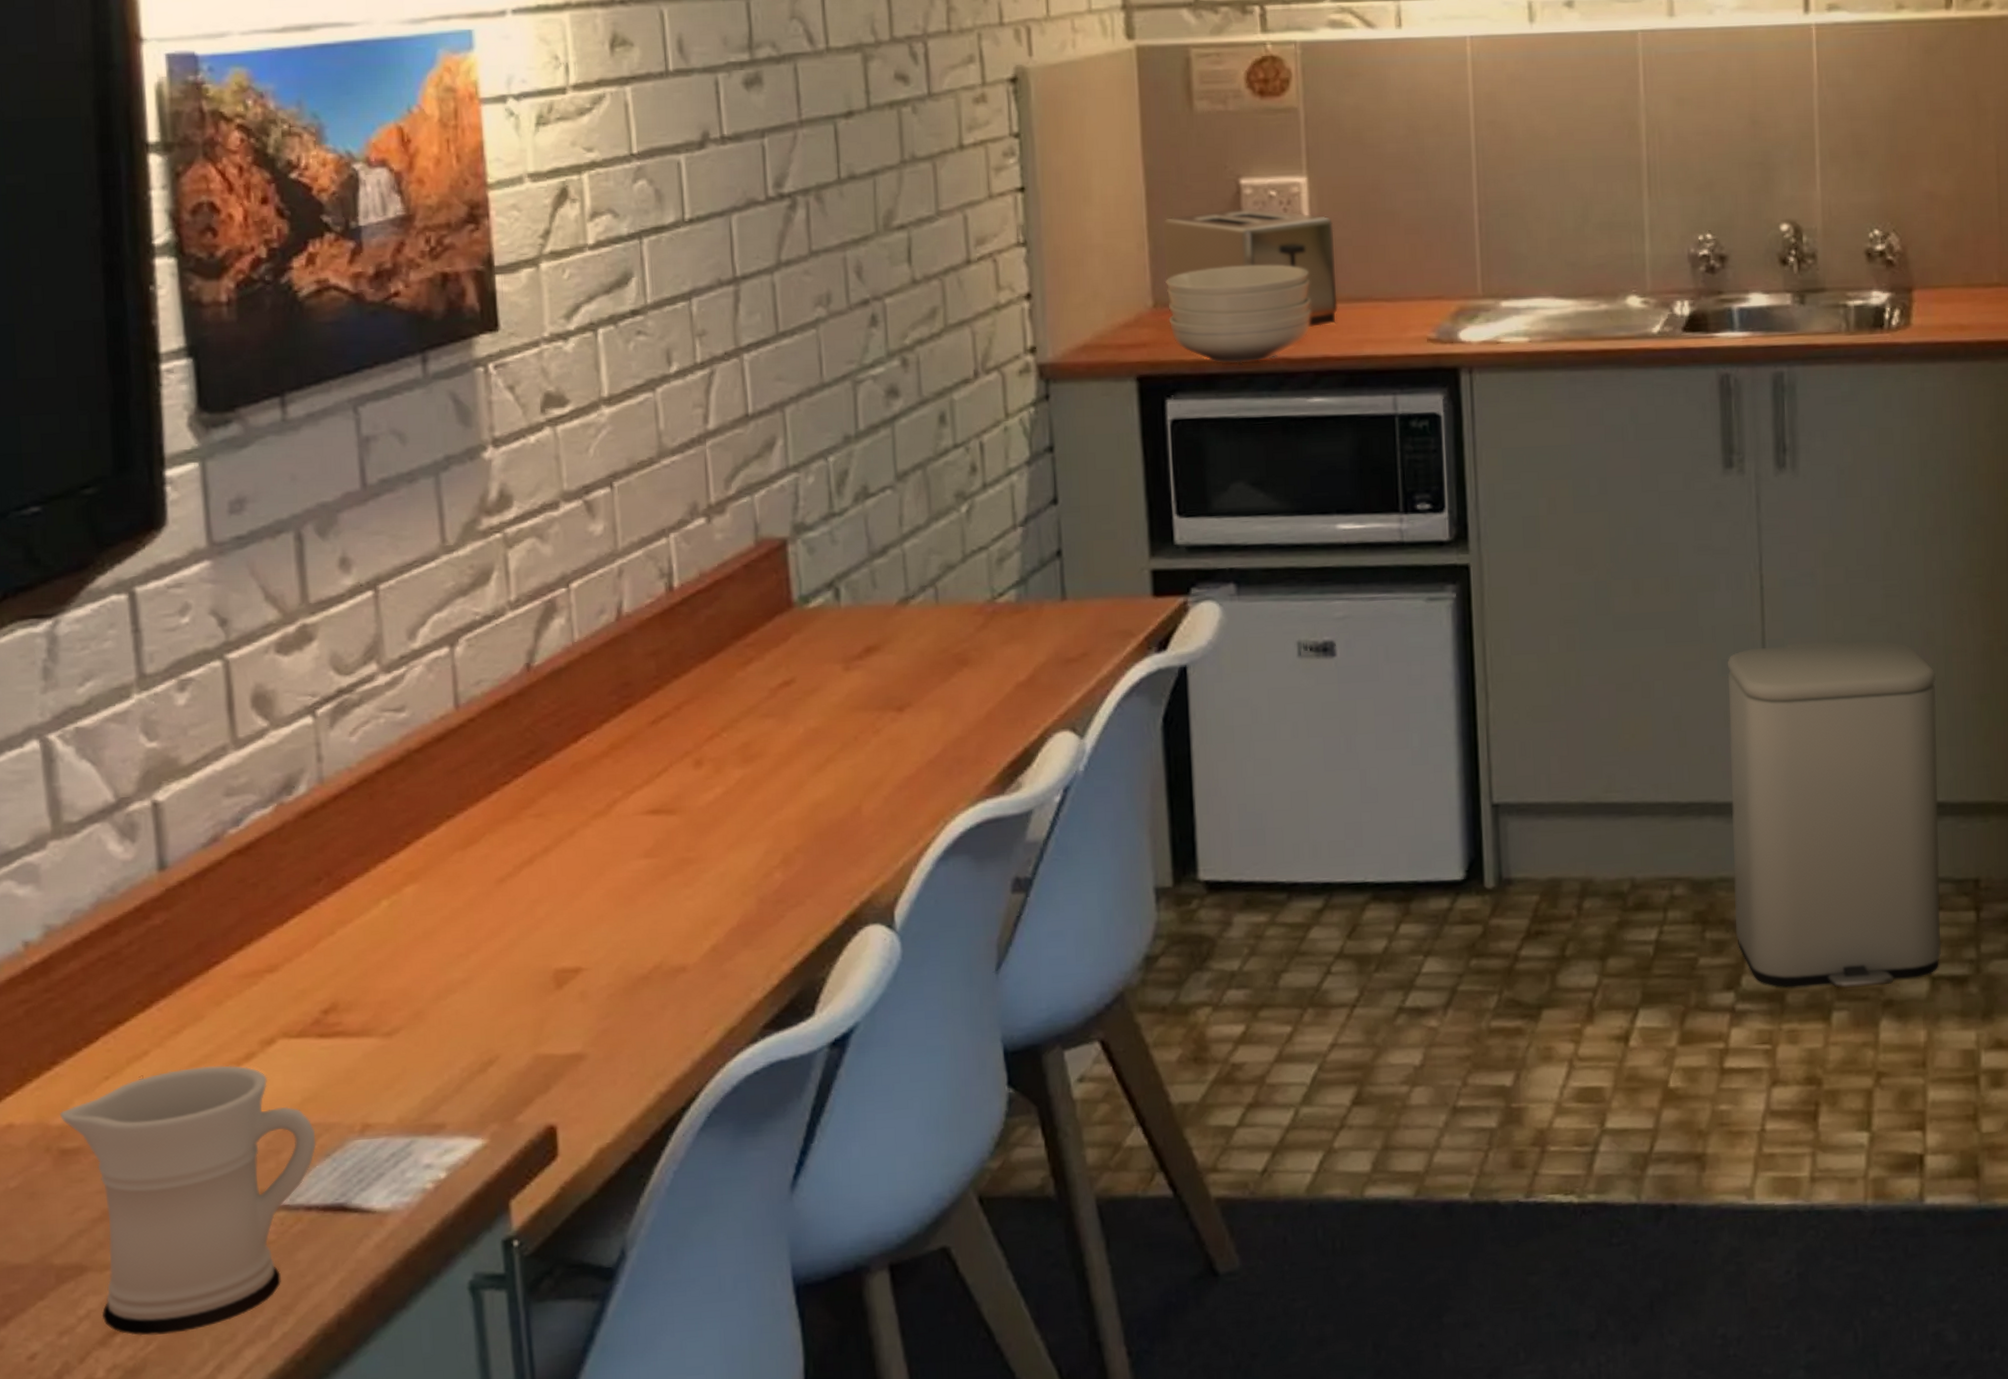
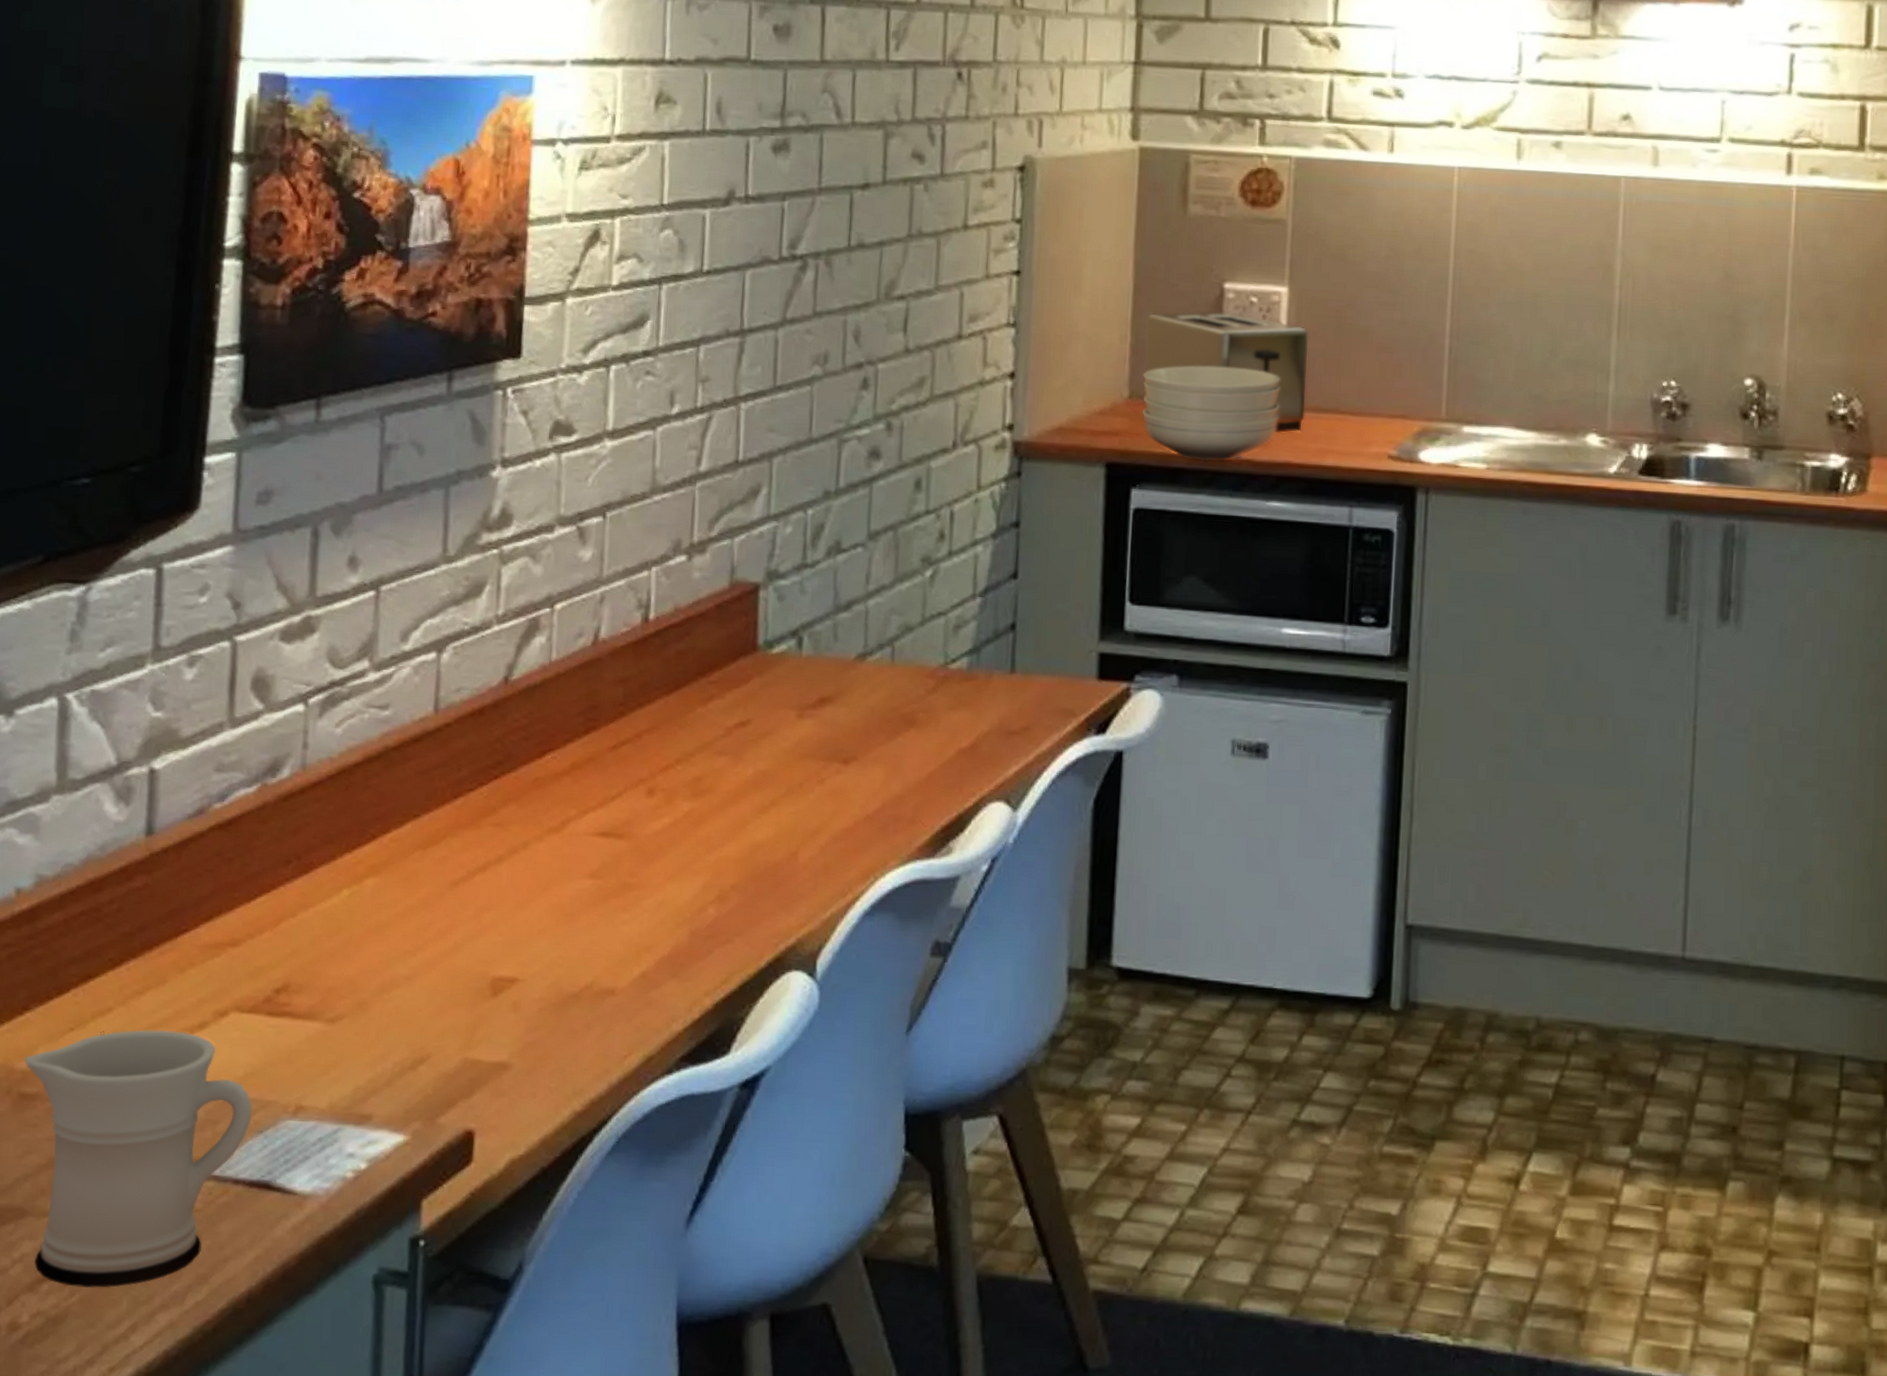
pedal bin: present [1727,641,1941,988] -> none [1637,798,1863,1161]

